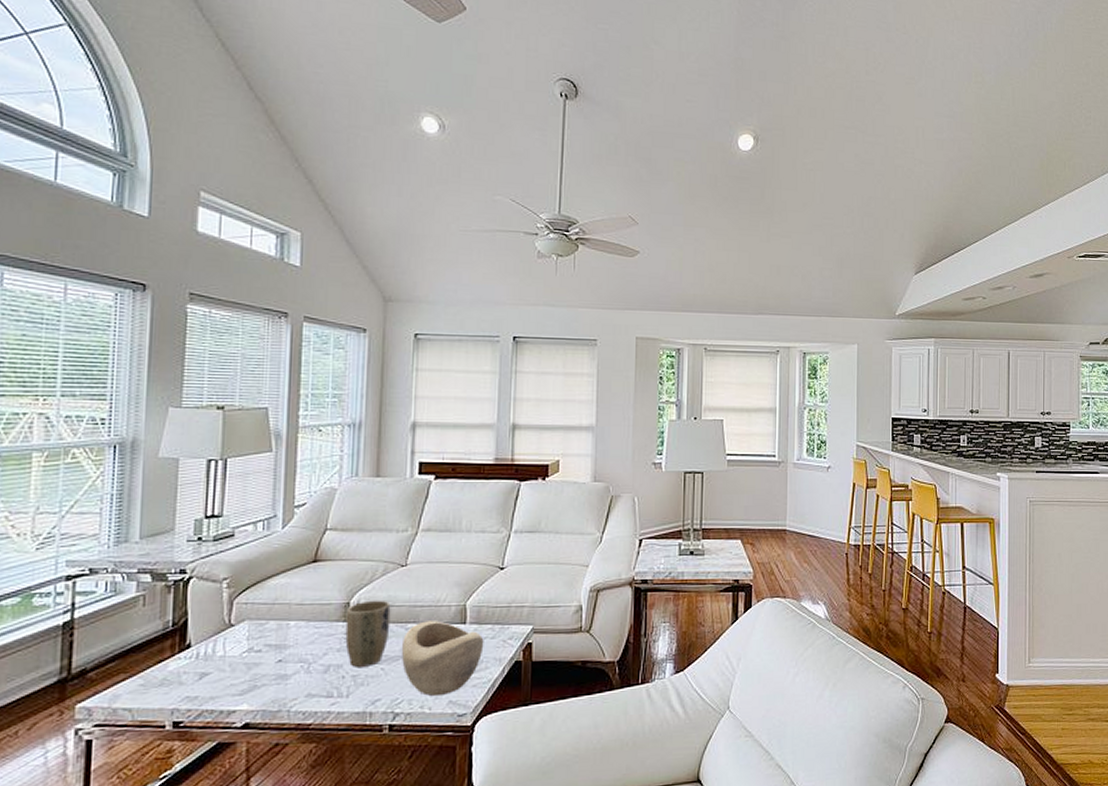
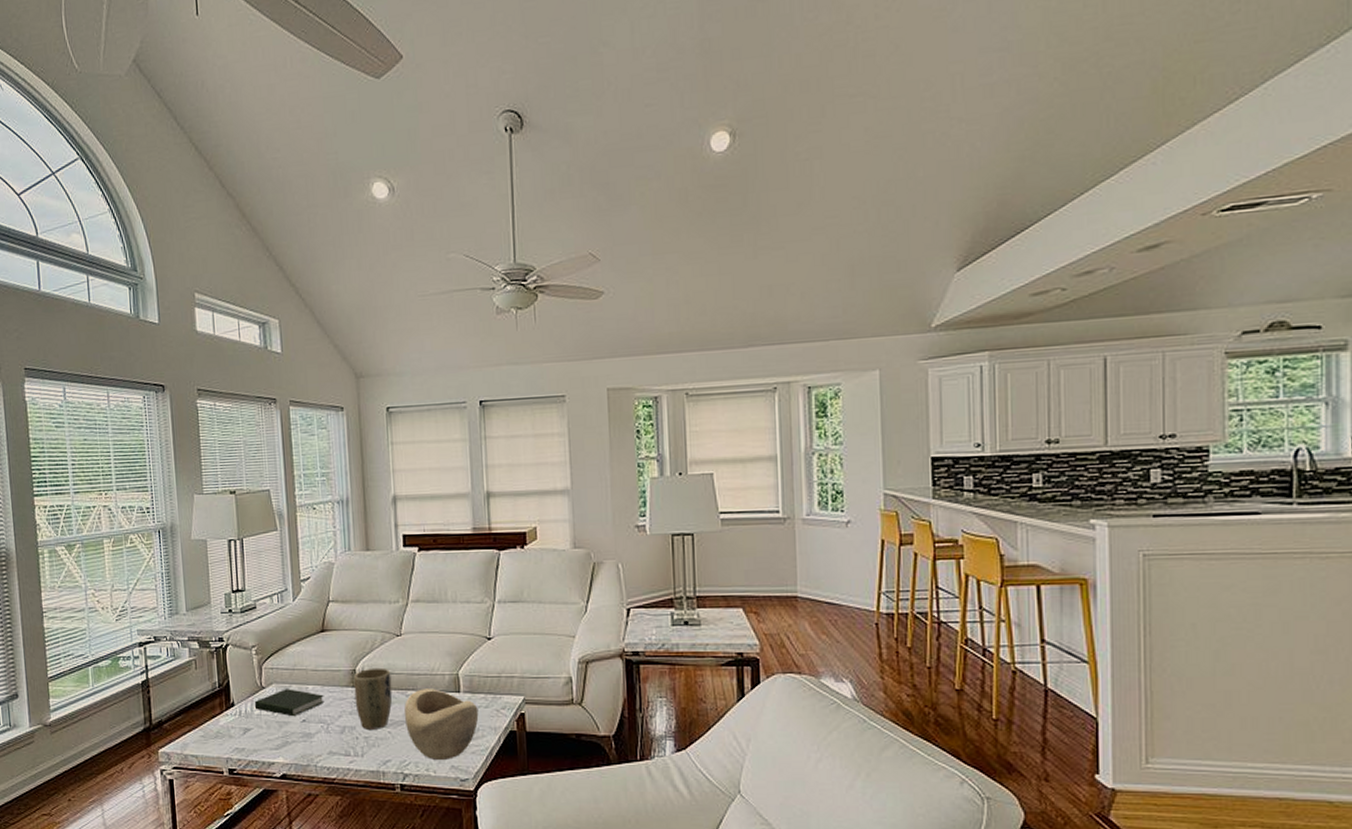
book: none [217,625,308,657] -> present [254,689,325,717]

